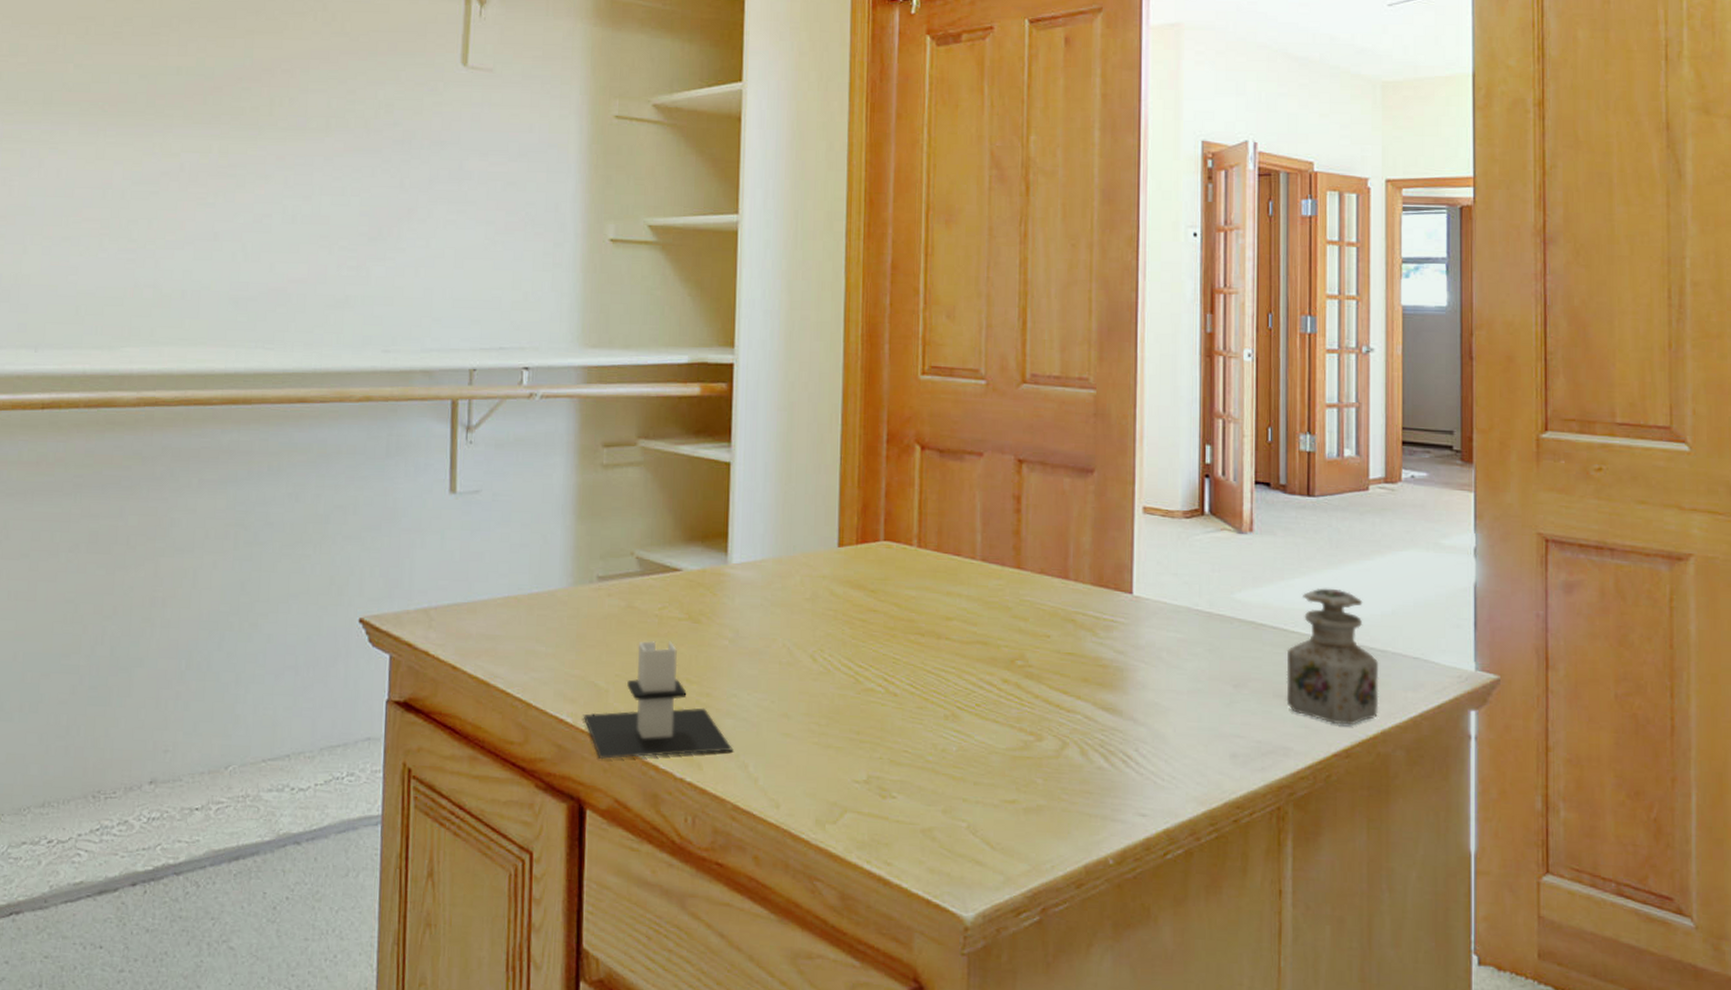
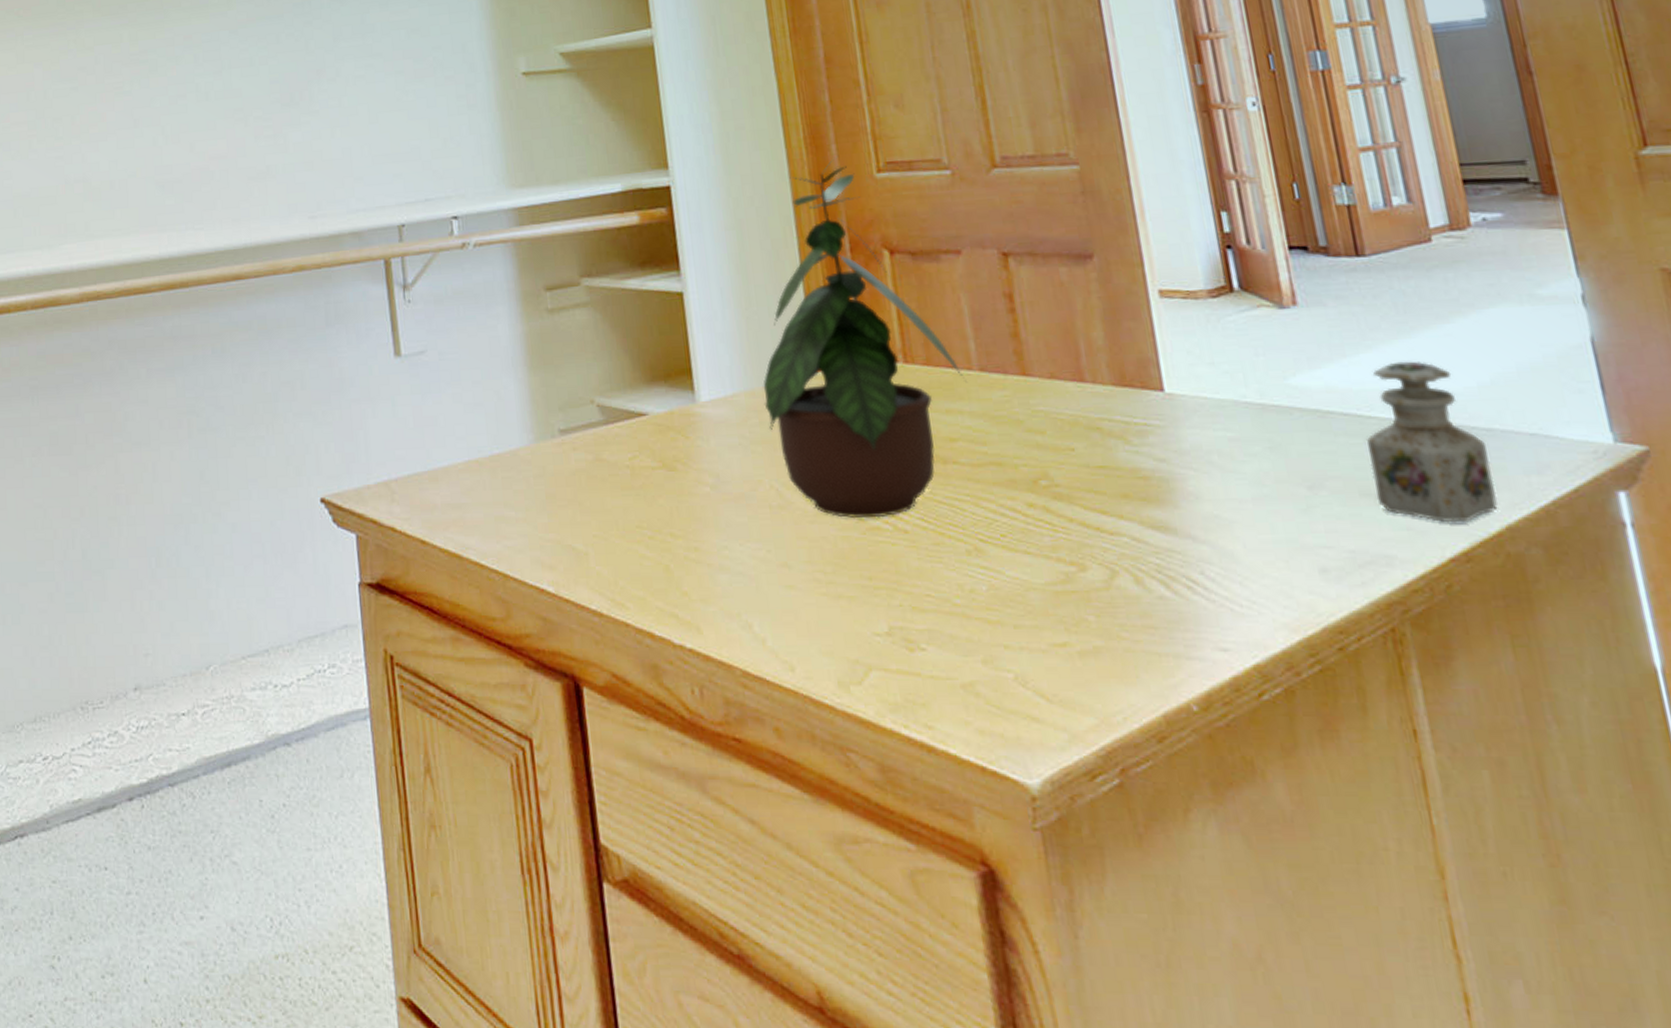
candle: present [583,641,734,760] -> none [564,493,734,631]
potted plant: none [788,354,969,681] -> present [763,155,967,519]

